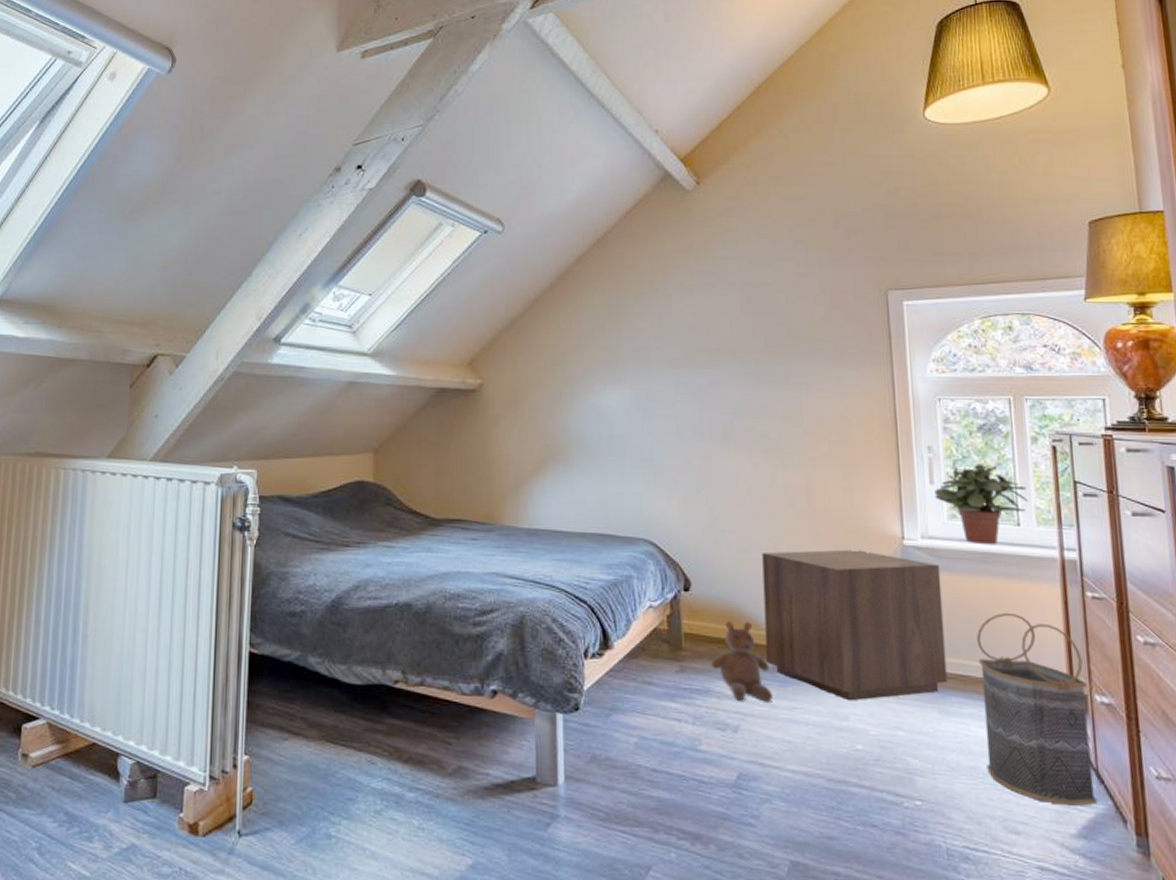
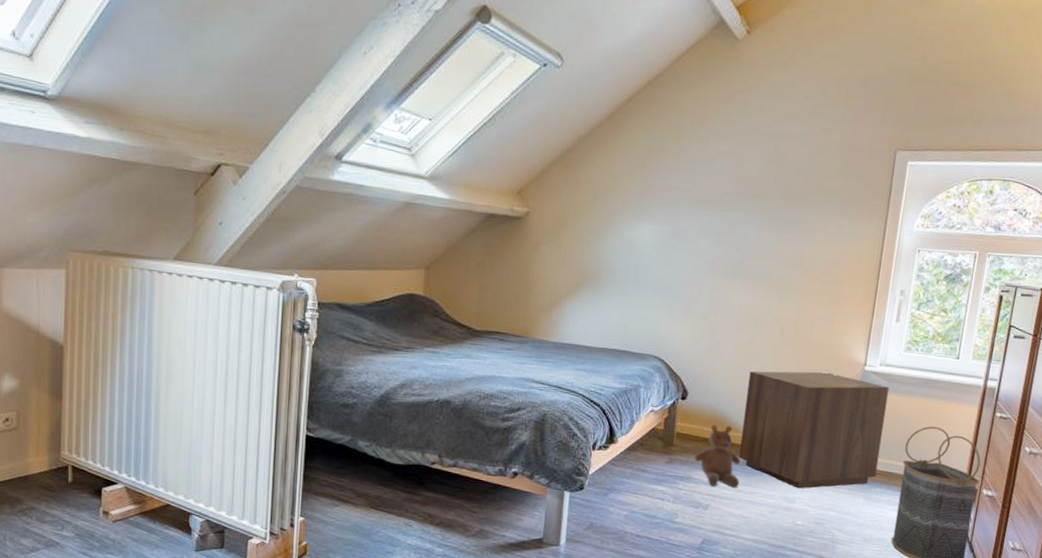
potted plant: present [935,464,1028,545] -> none [898,307,972,374]

